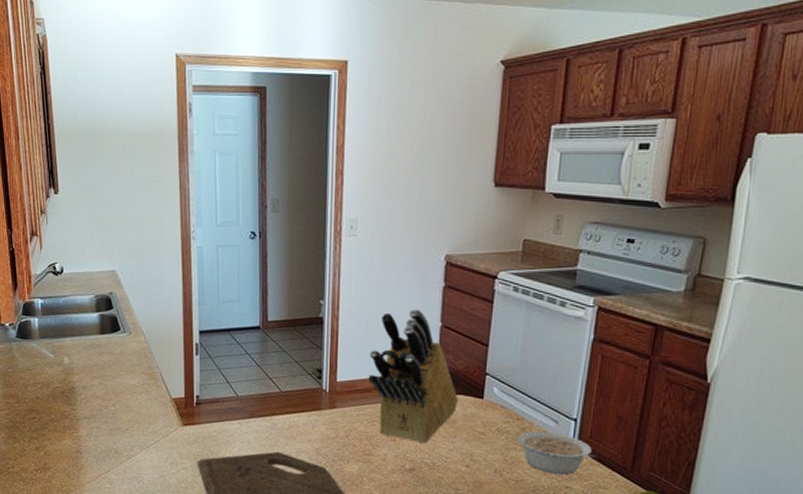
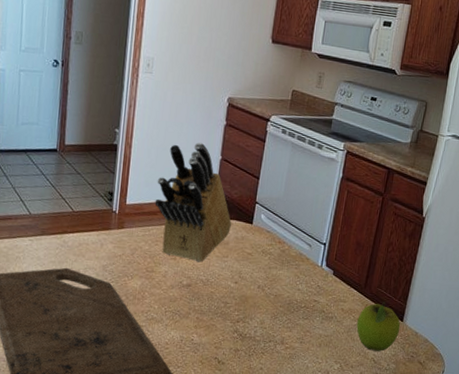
legume: present [517,431,596,475] -> none [278,253,339,291]

